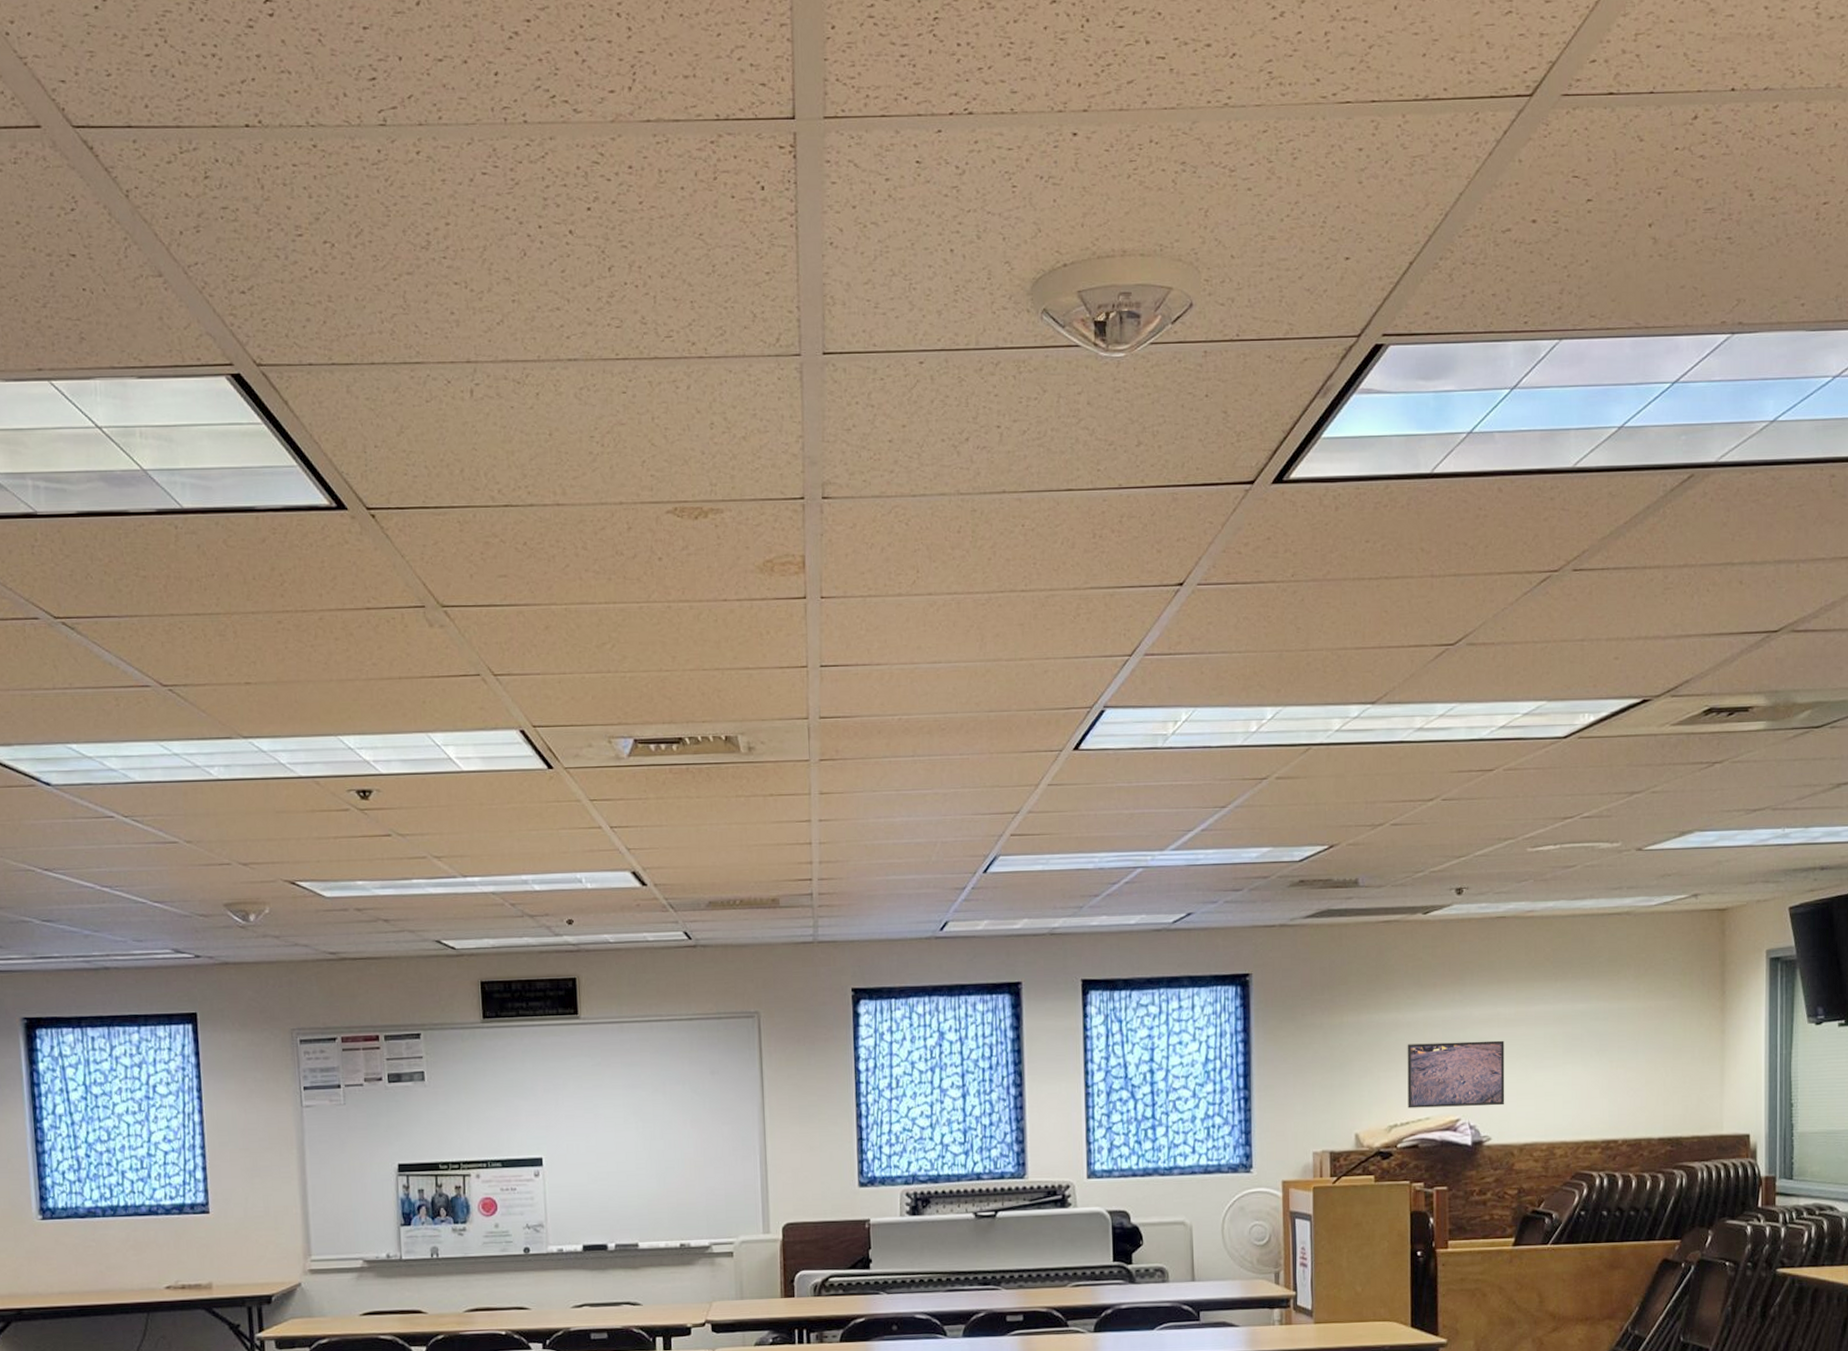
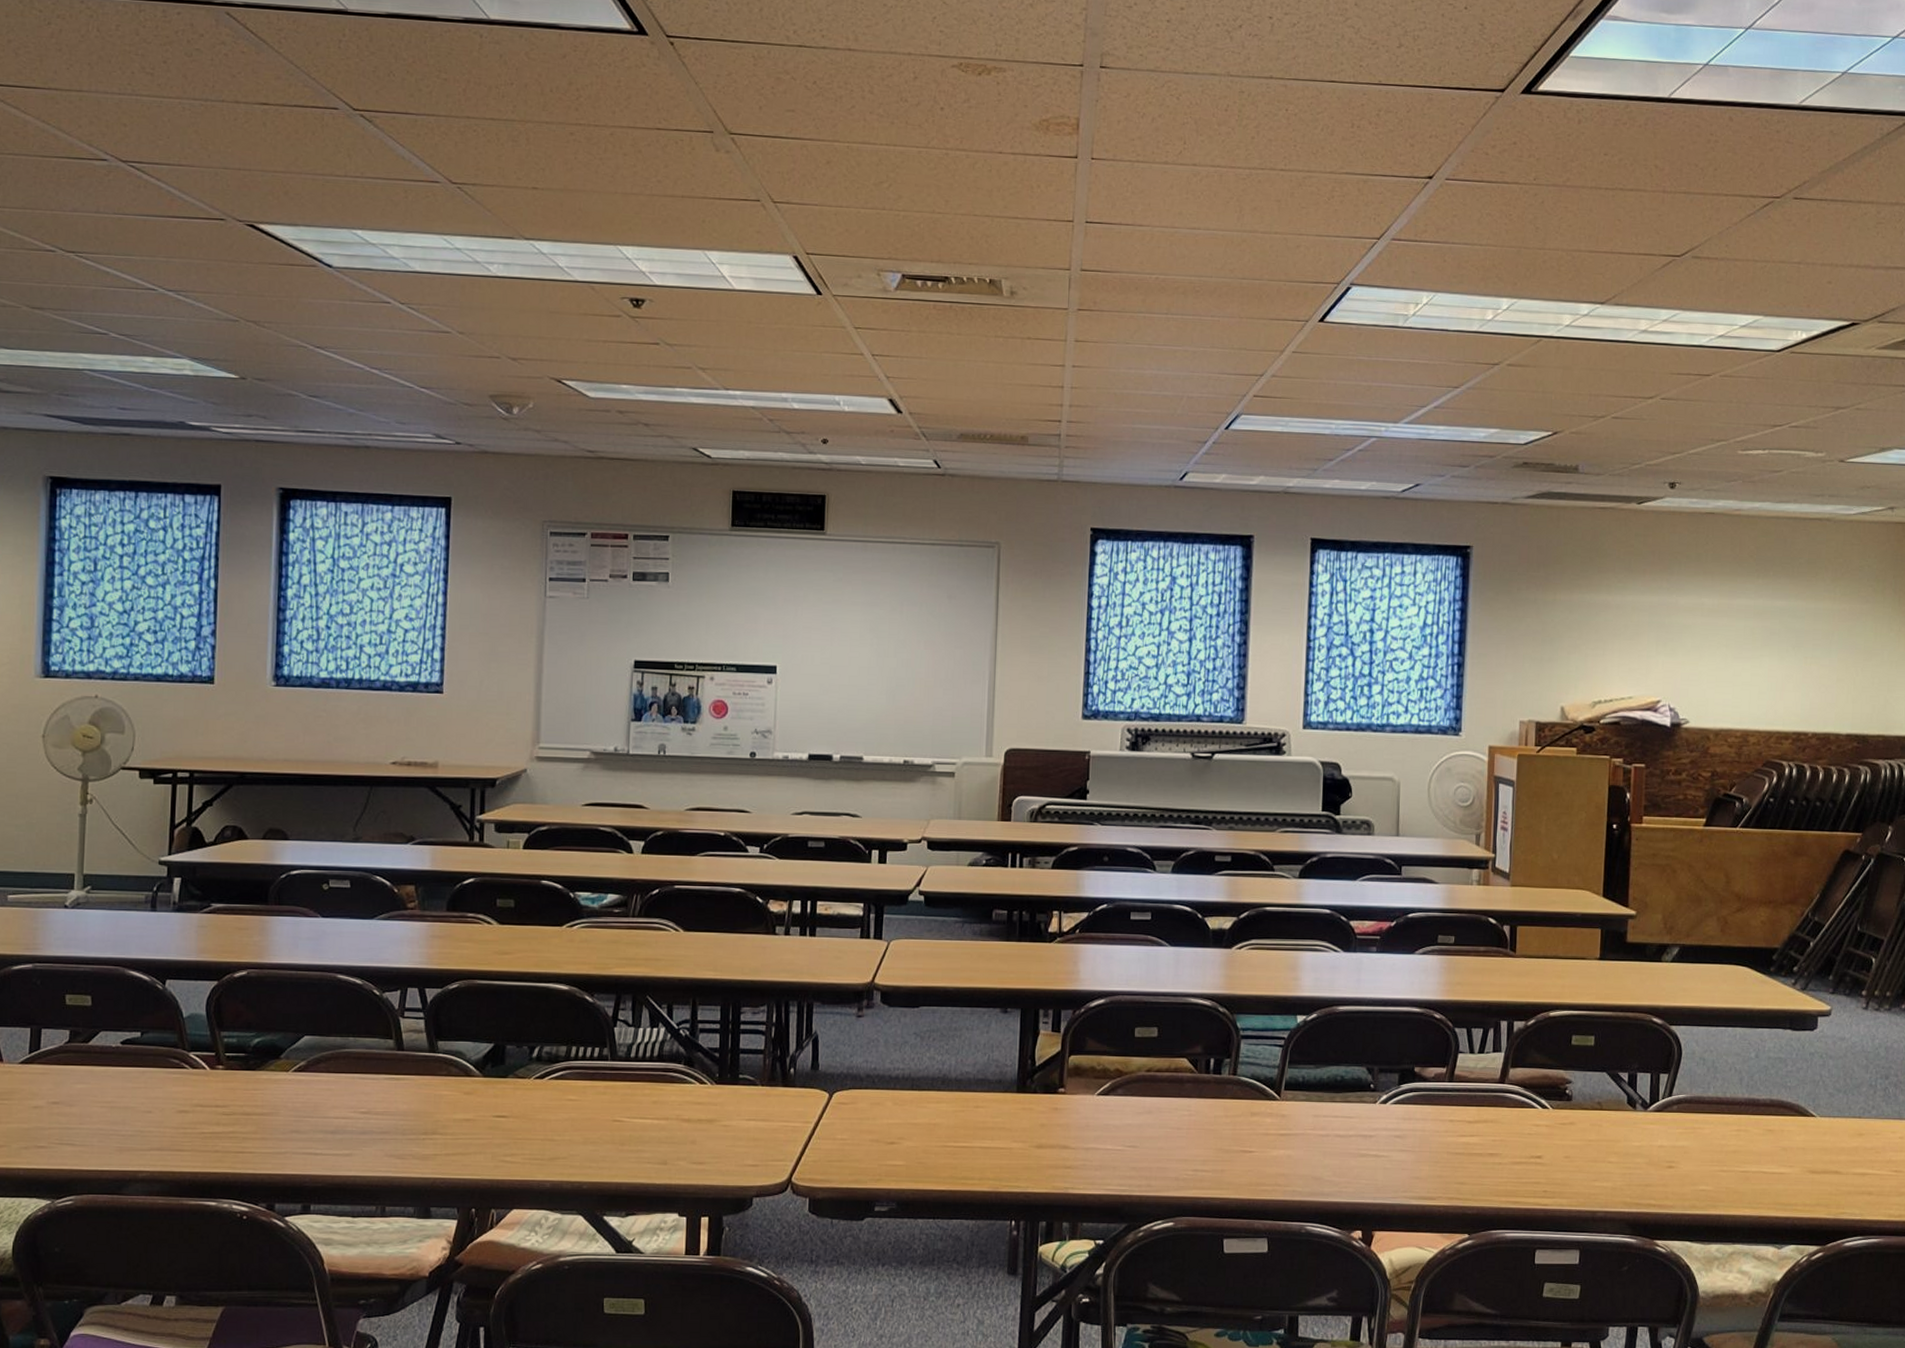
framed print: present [1407,1040,1505,1108] -> none [1612,625,1707,691]

